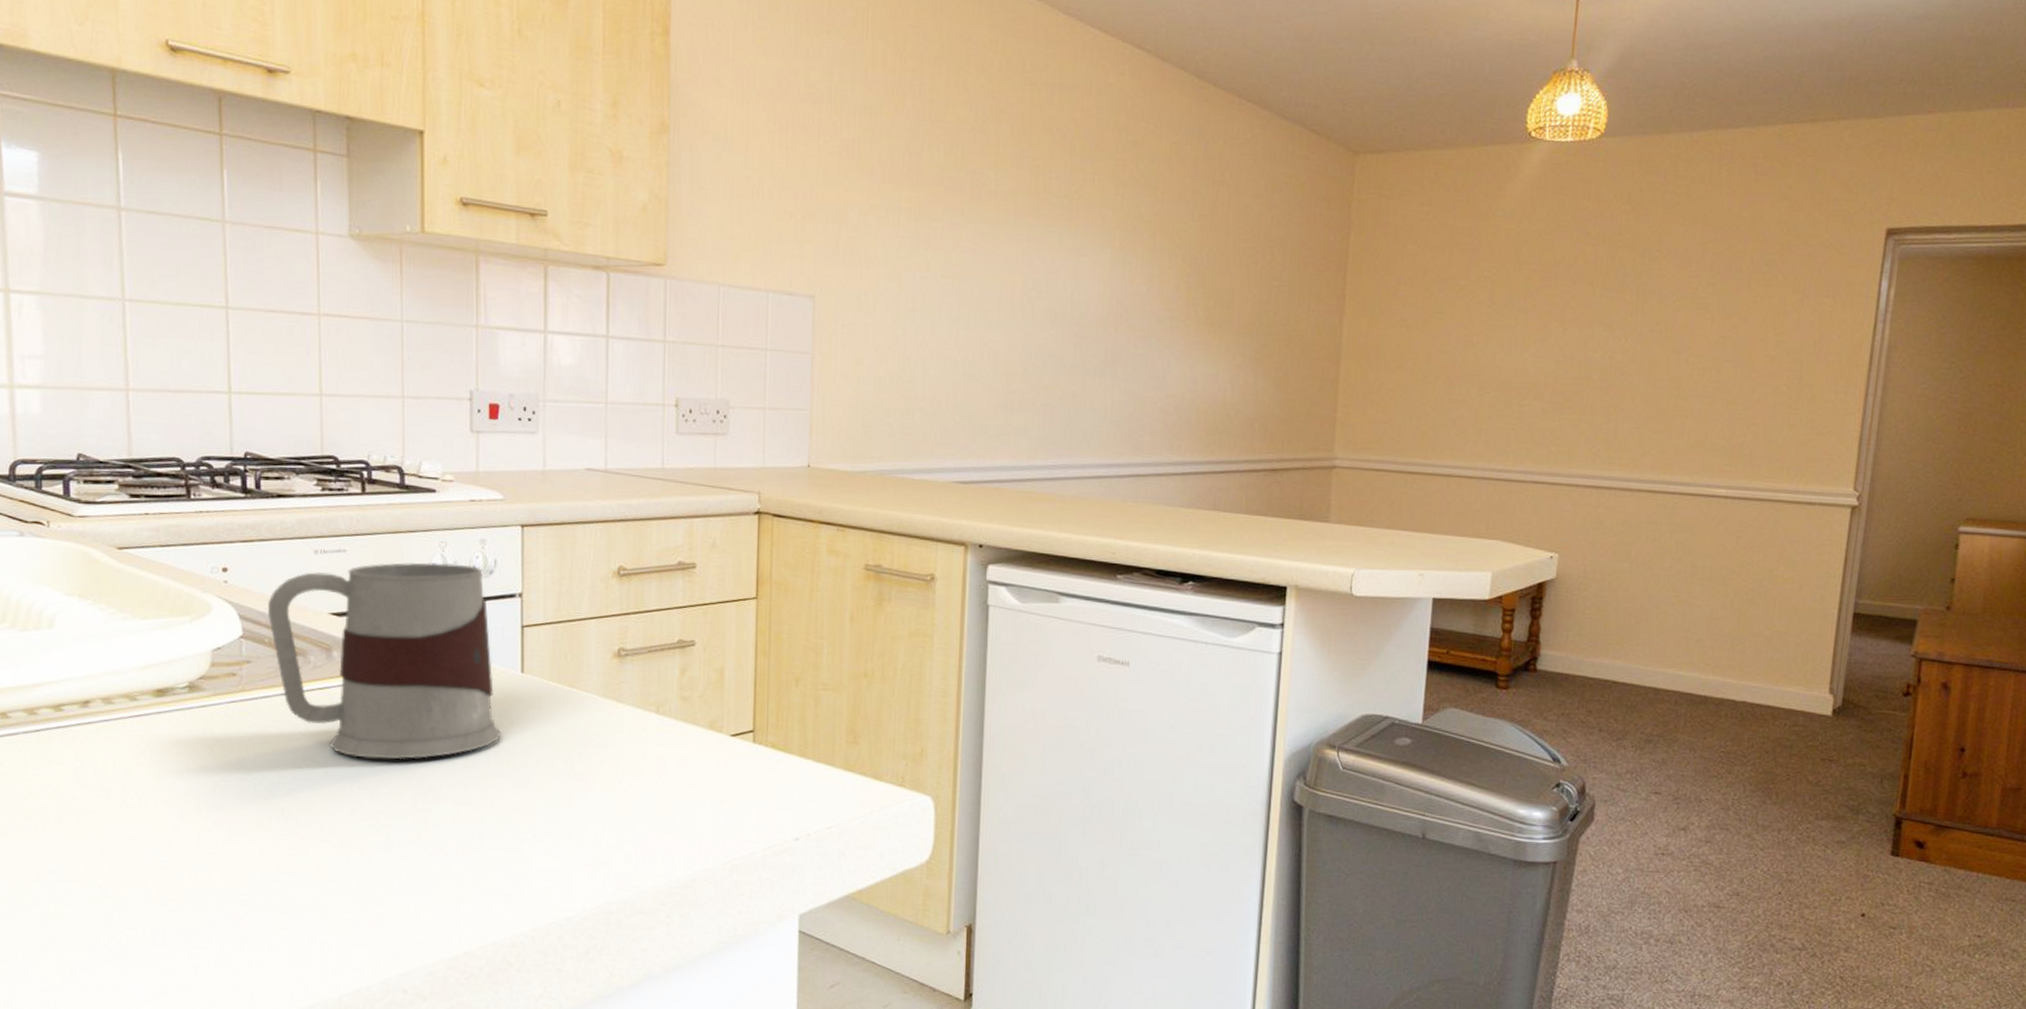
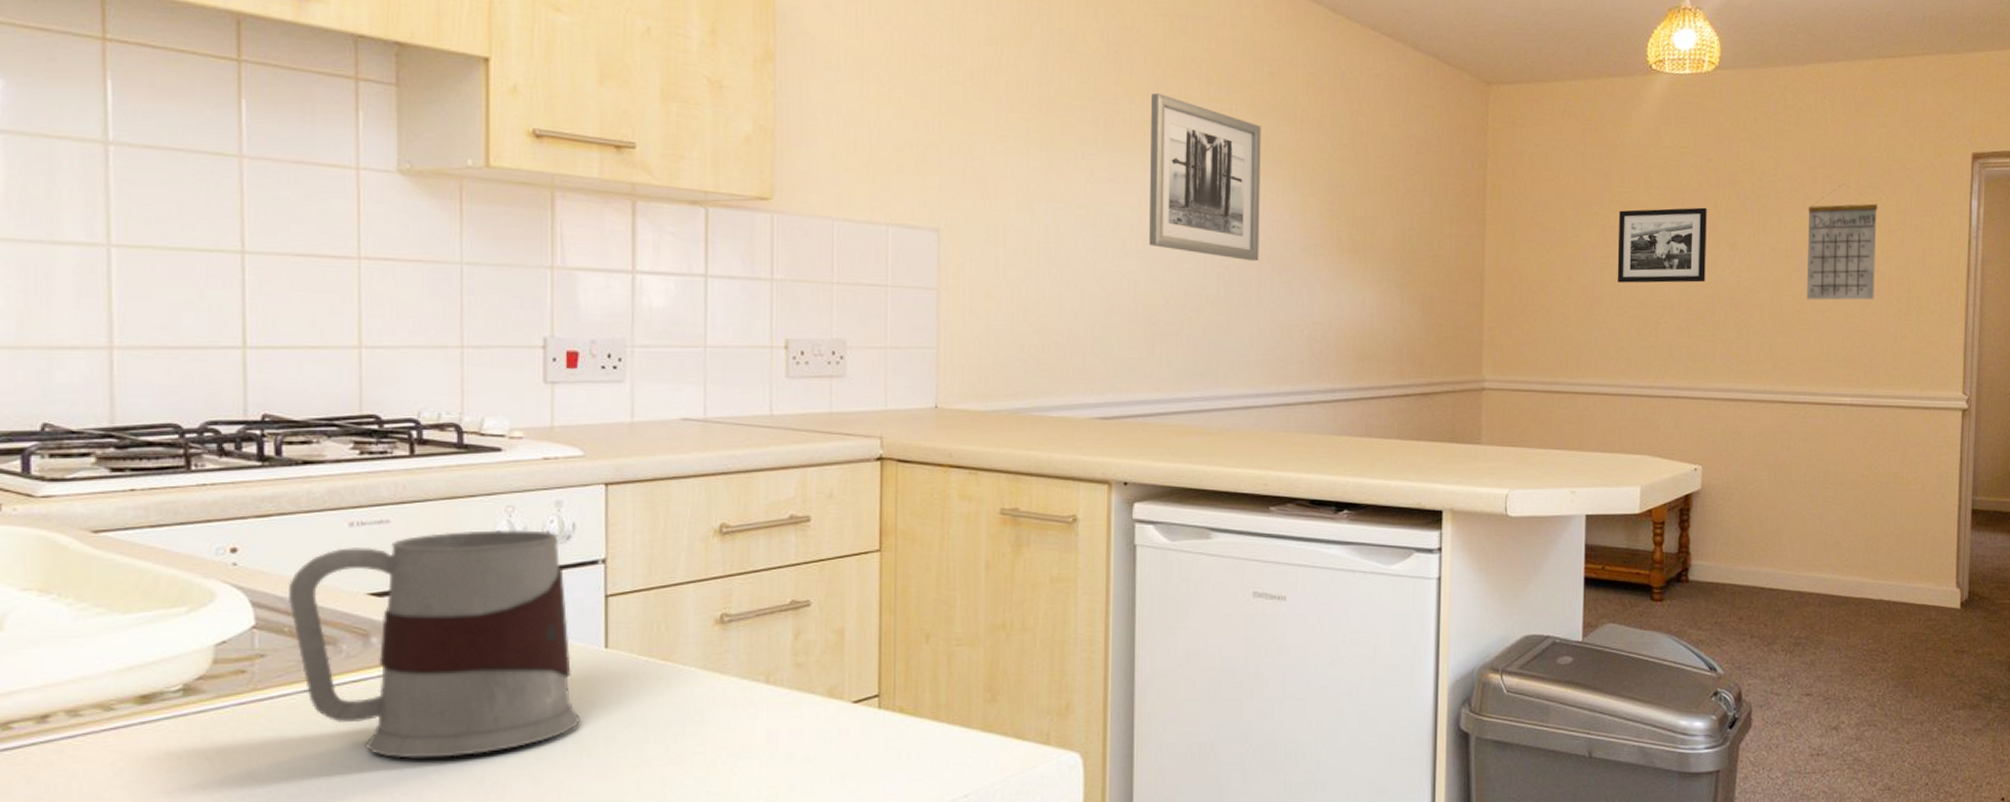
wall art: none [1010,162,1123,333] -> present [1149,92,1261,262]
picture frame: none [1479,284,1582,364] -> present [1617,207,1707,283]
calendar: none [1684,260,1772,386] -> present [1806,183,1878,301]

